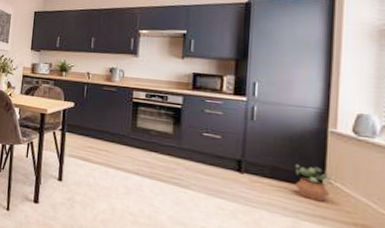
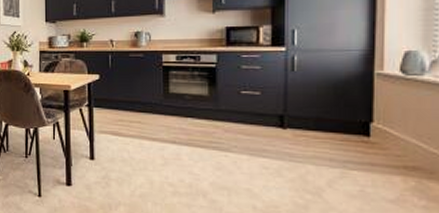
potted plant: present [295,164,336,202] -> none [340,112,385,149]

